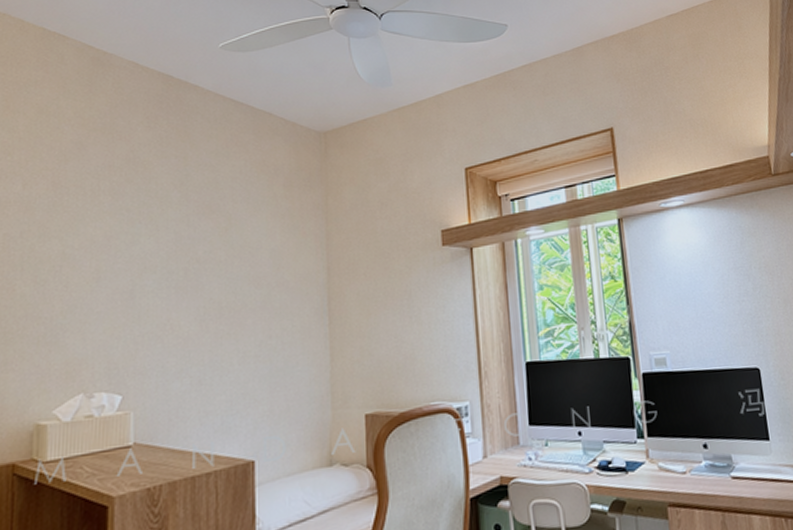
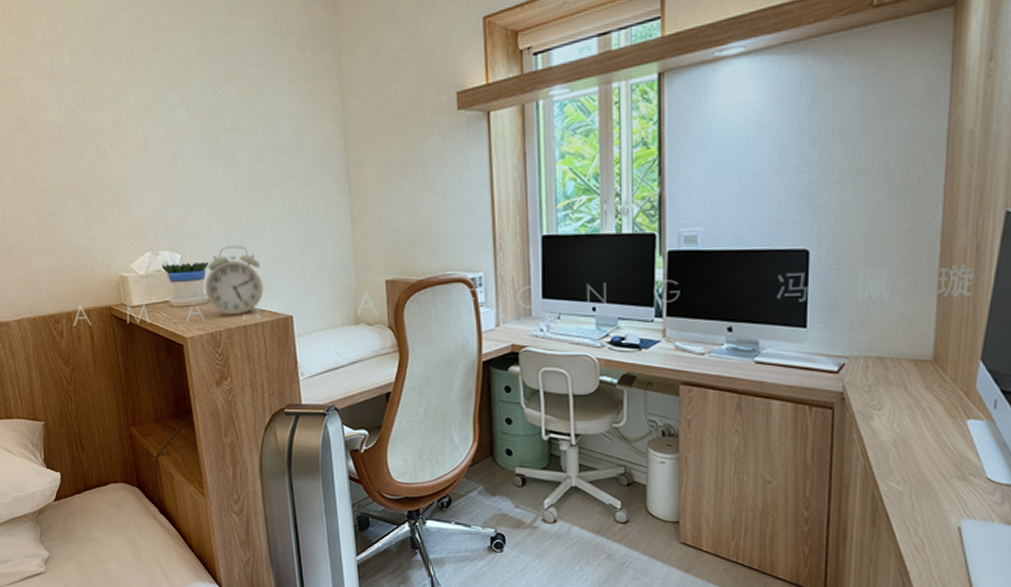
flowerpot: none [94,402,157,460] -> present [161,261,209,308]
alarm clock: none [147,383,222,469] -> present [204,245,264,317]

